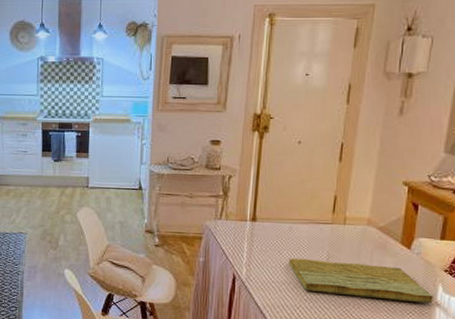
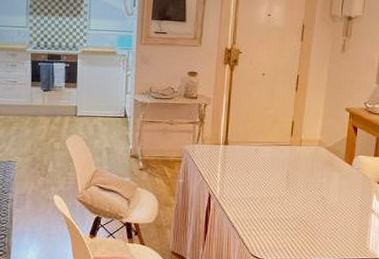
cutting board: present [289,258,433,304] -> none [256,176,370,211]

